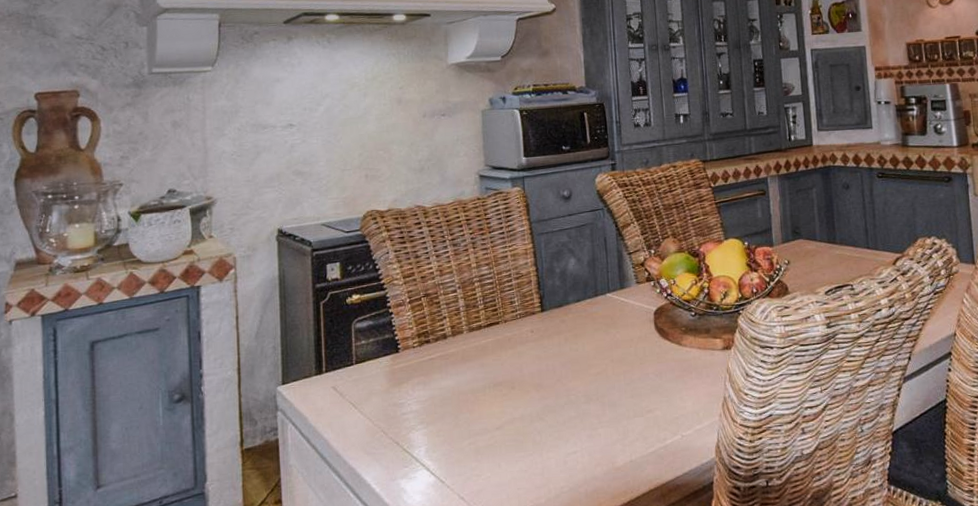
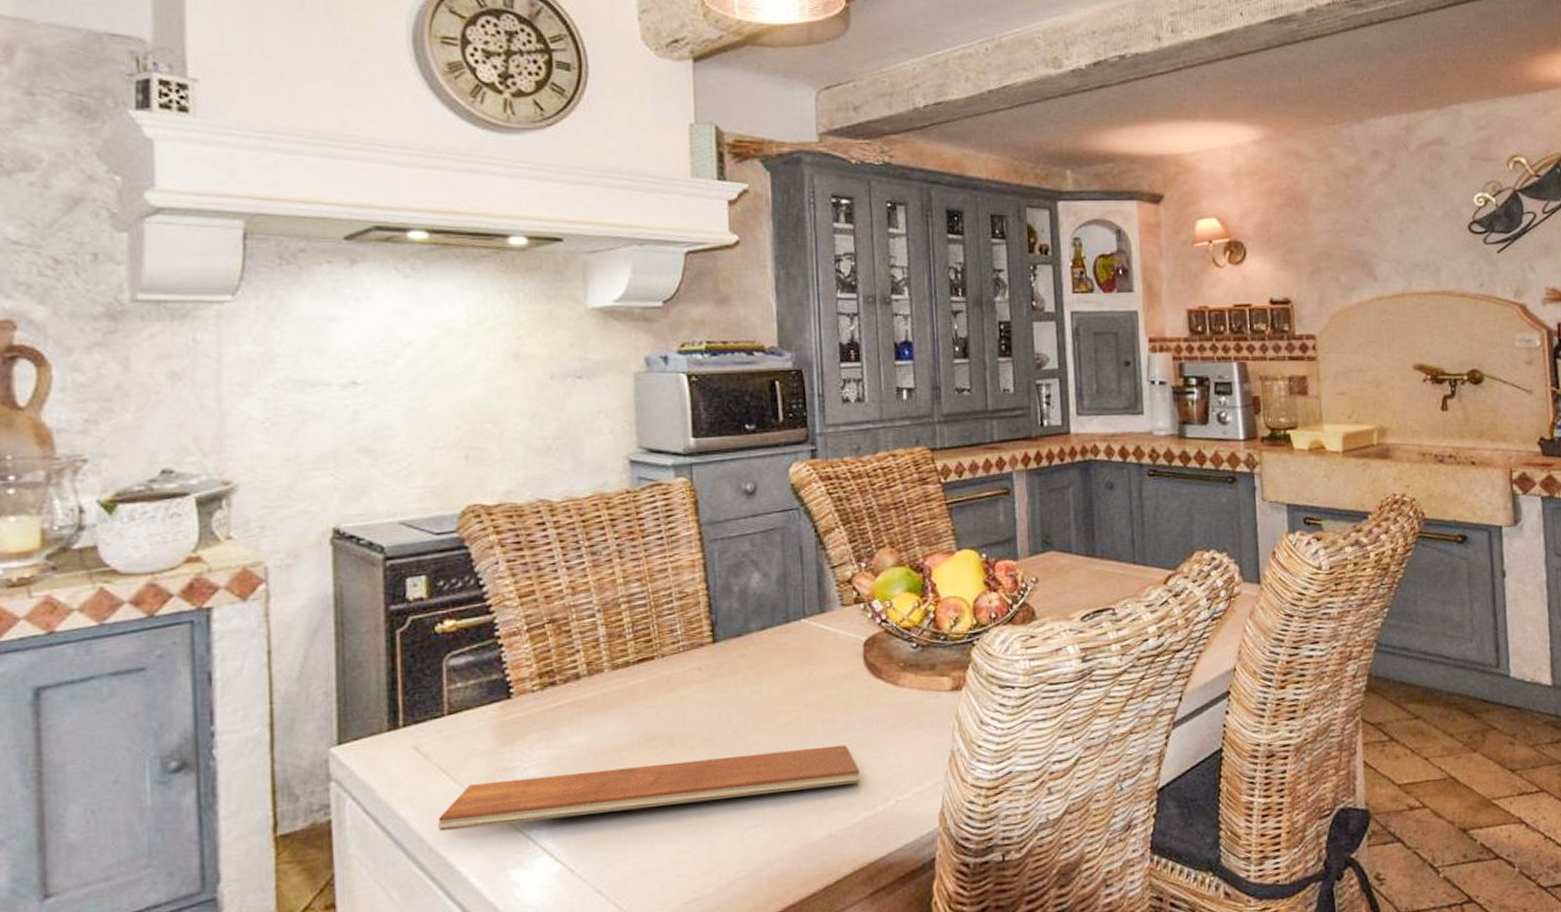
chopping board: none [349,391,654,450] -> present [437,745,860,832]

